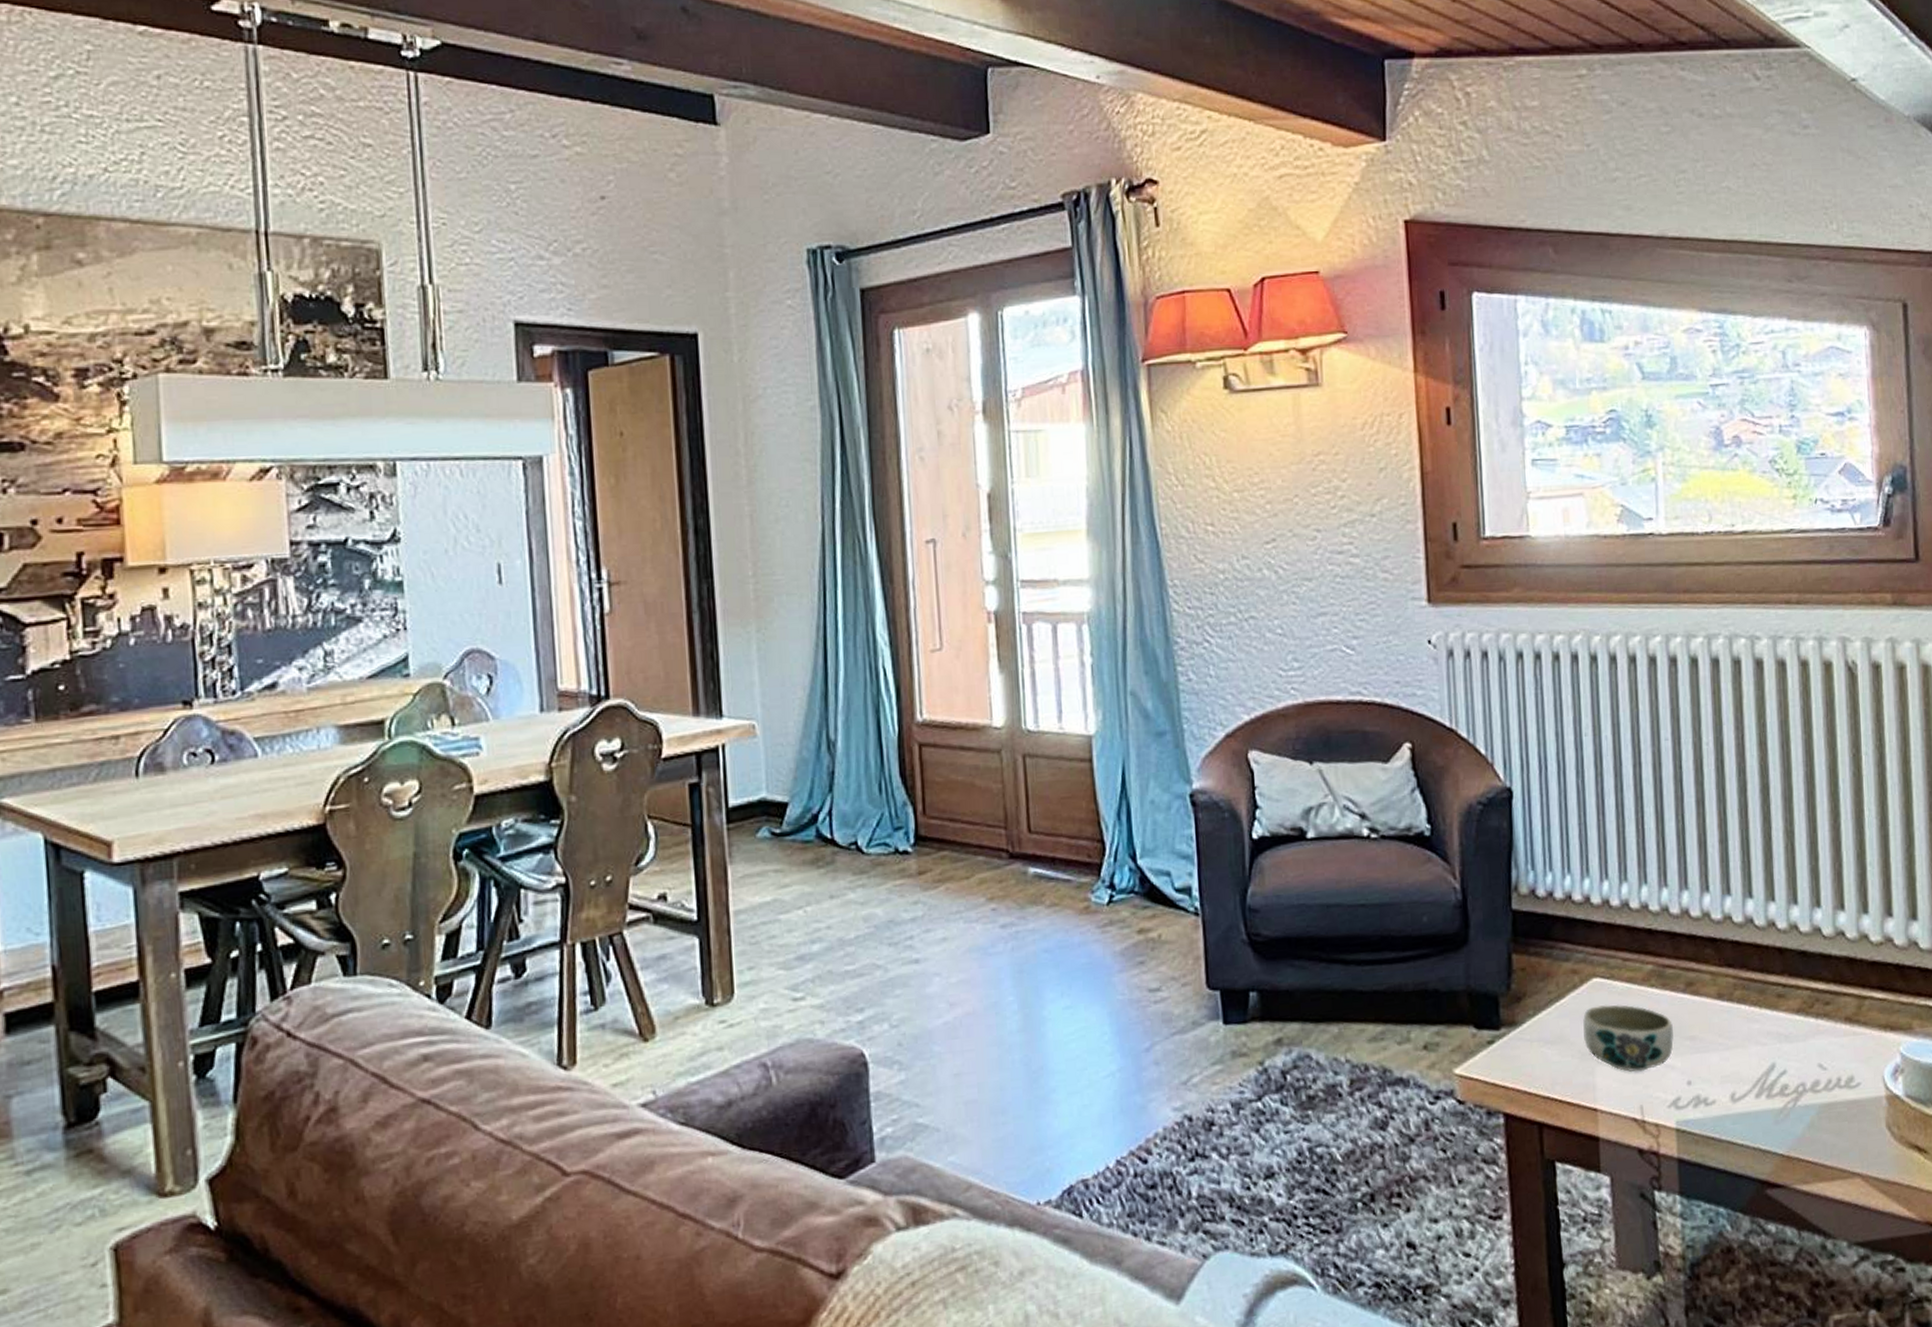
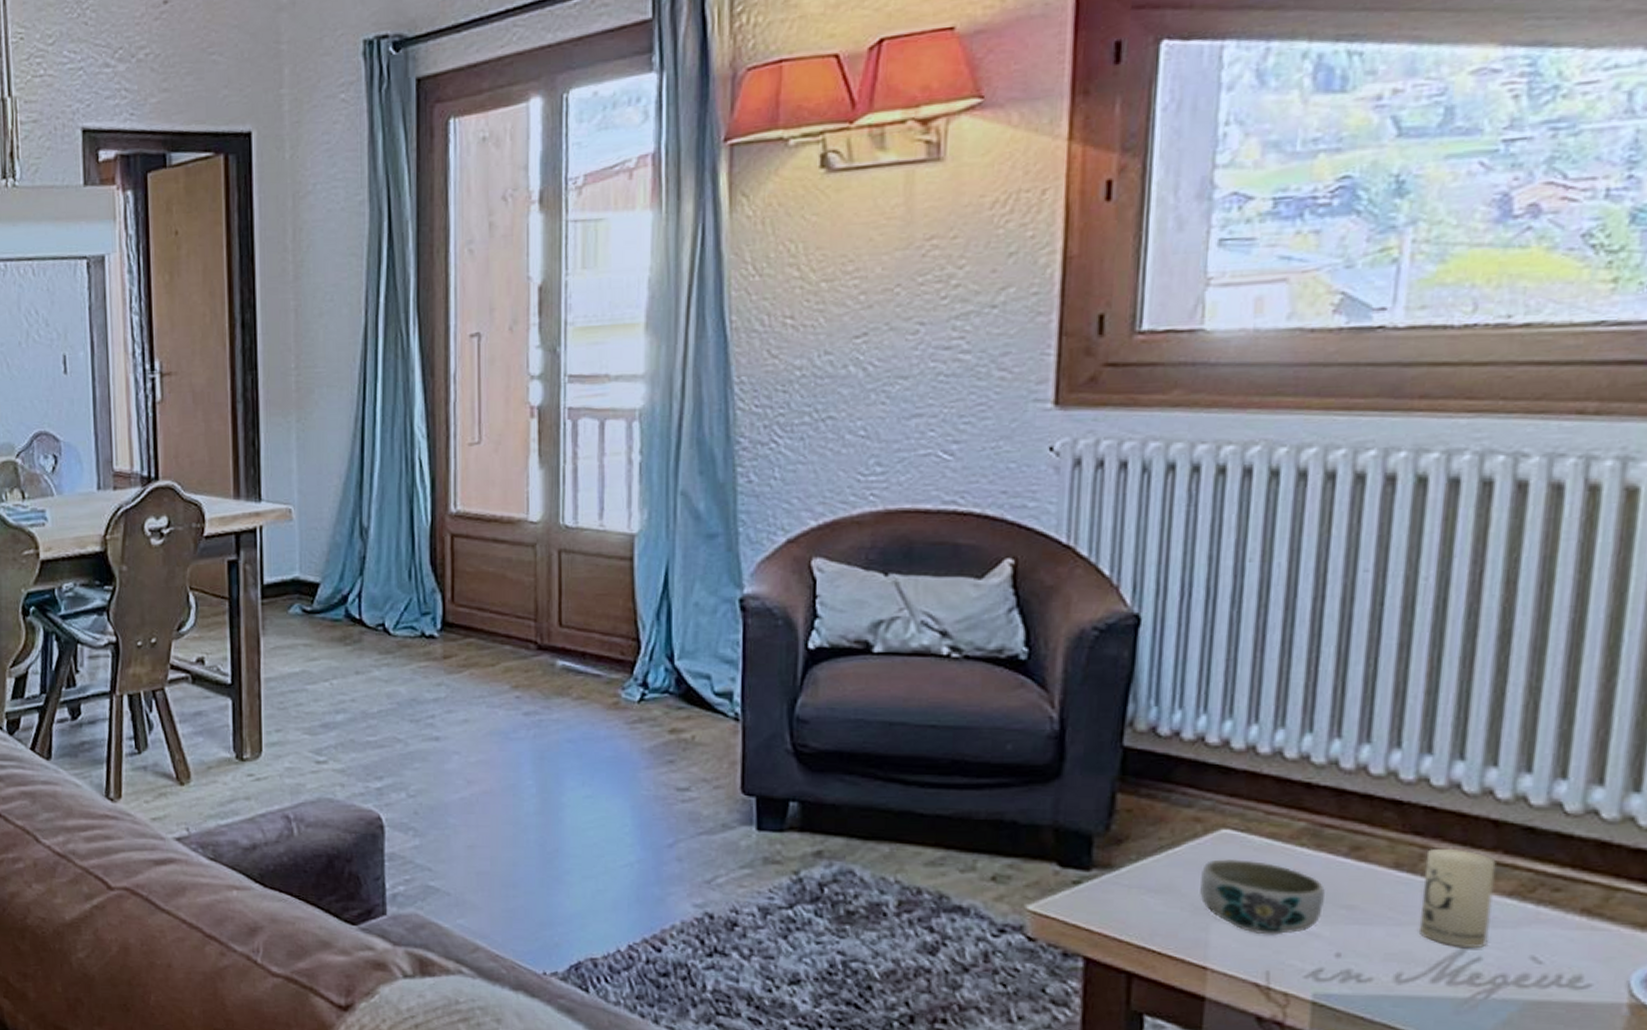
candle: none [1738,976,1789,1063] -> present [1418,848,1496,948]

